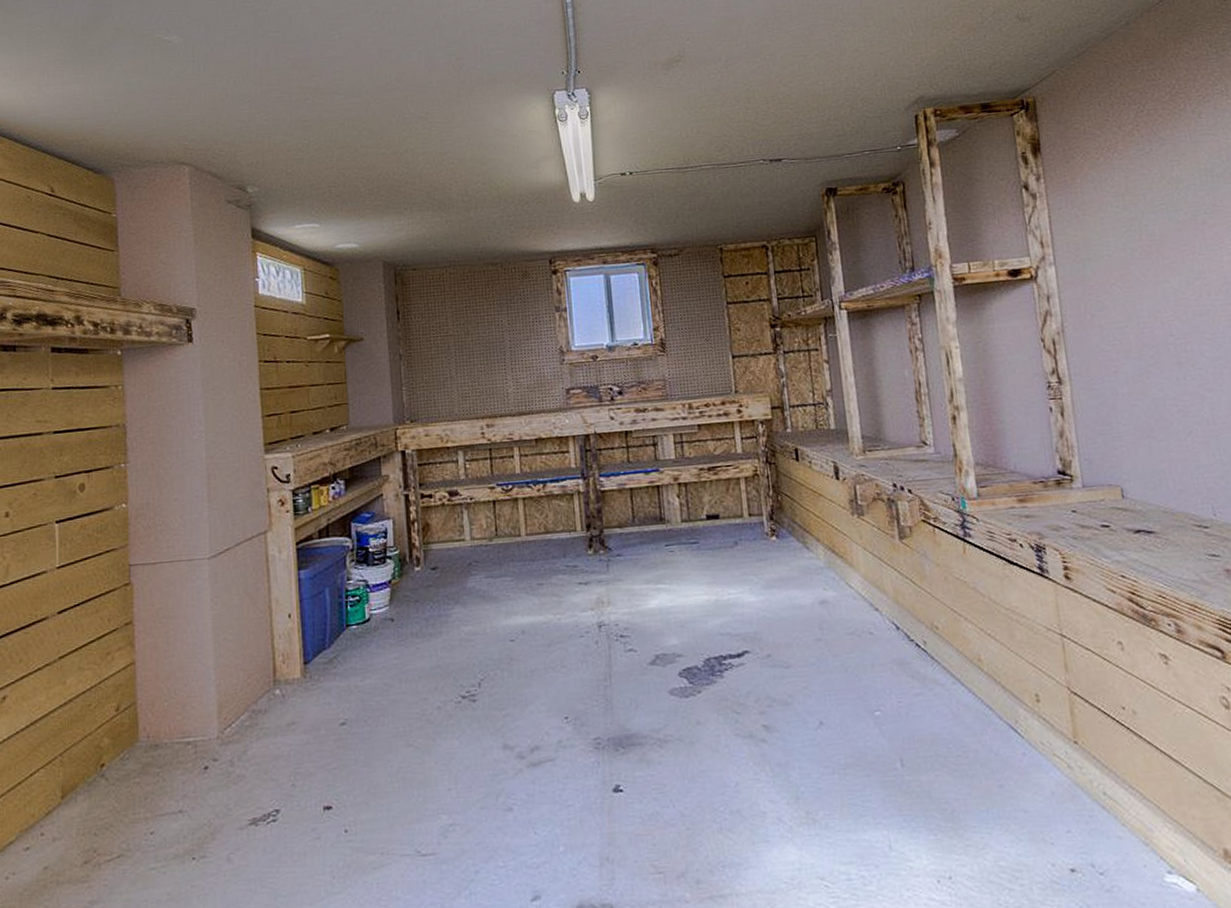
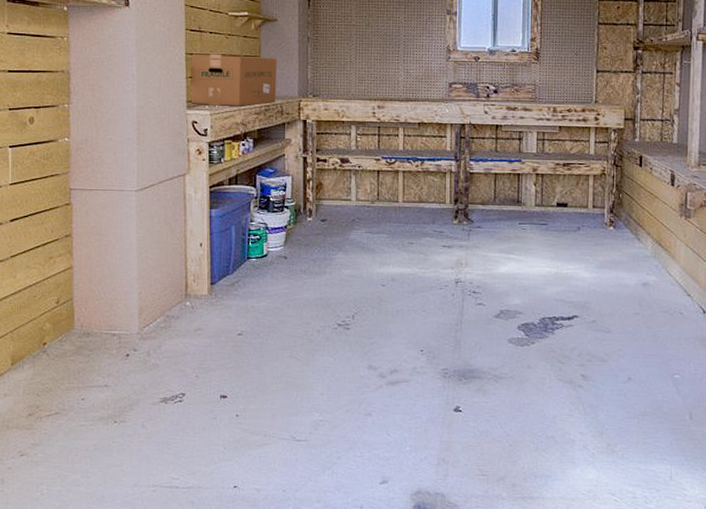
box: none [267,382,368,448] -> present [190,53,277,107]

